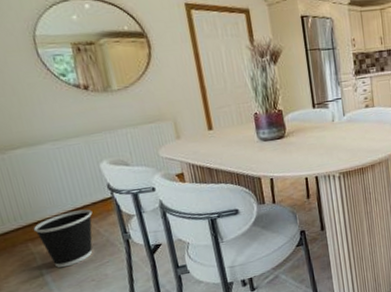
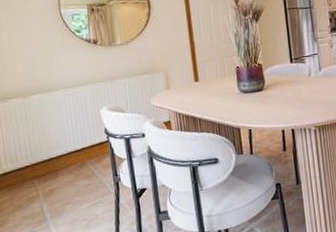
wastebasket: present [33,209,93,268] -> none [40,151,90,206]

